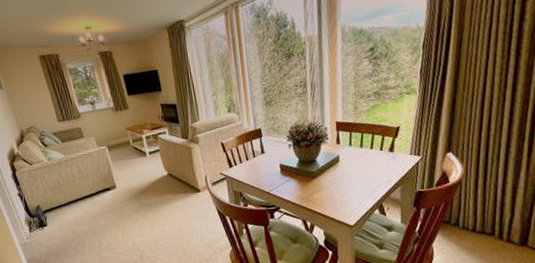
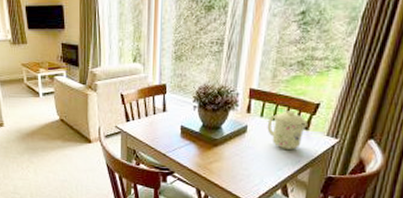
mug: none [356,137,393,172] -> present [267,111,308,150]

